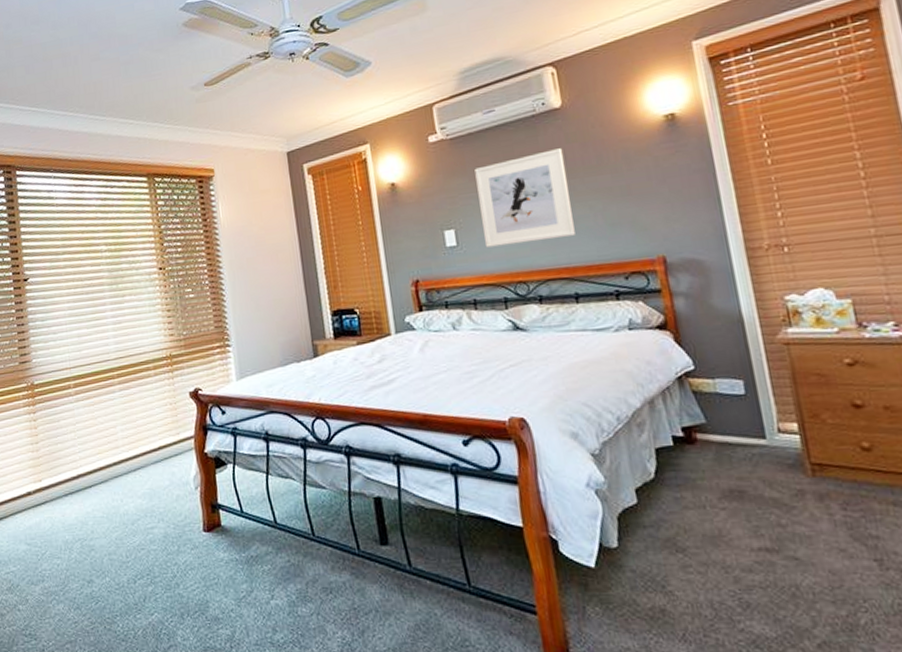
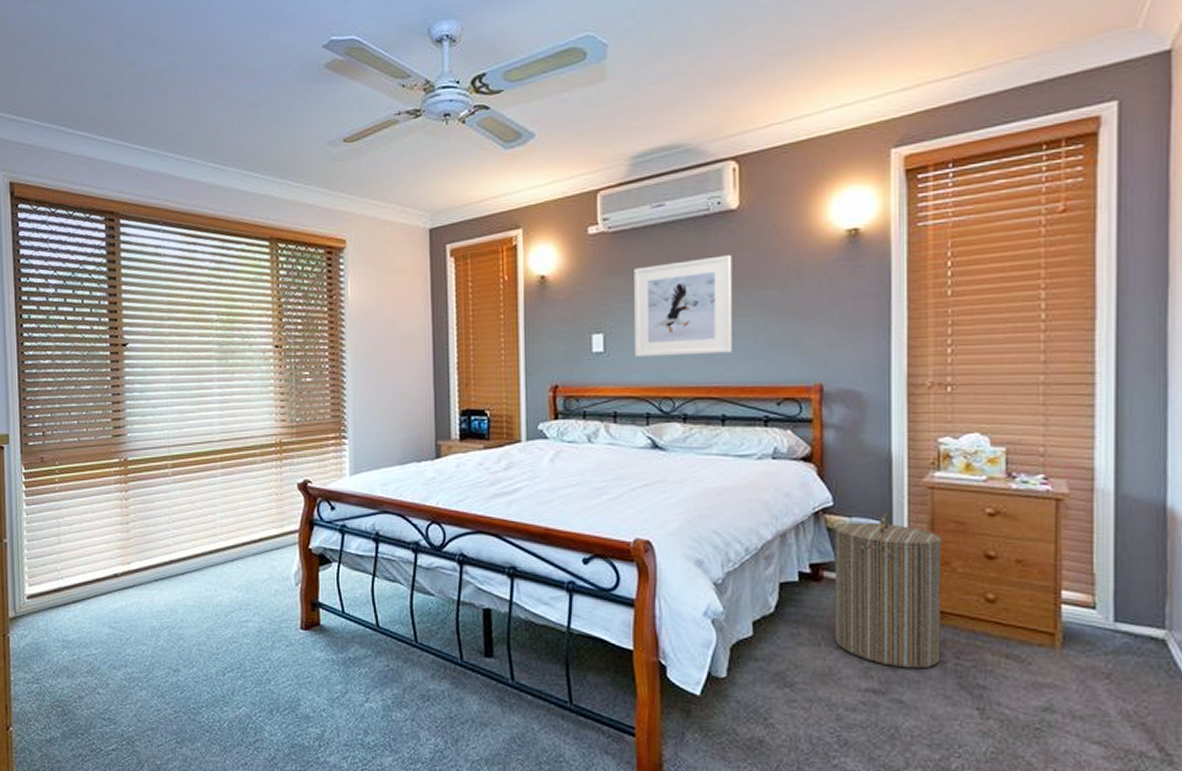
laundry hamper: none [699,371,829,524] -> present [834,512,942,669]

